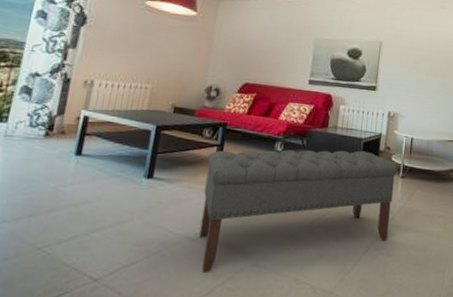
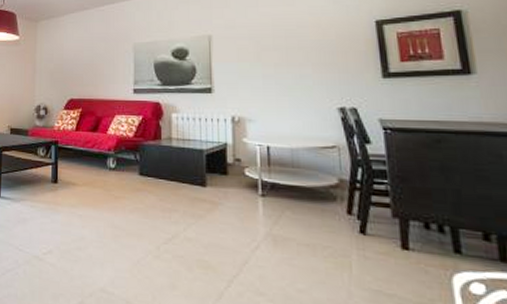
bench: present [199,149,398,273] -> none [45,164,255,295]

